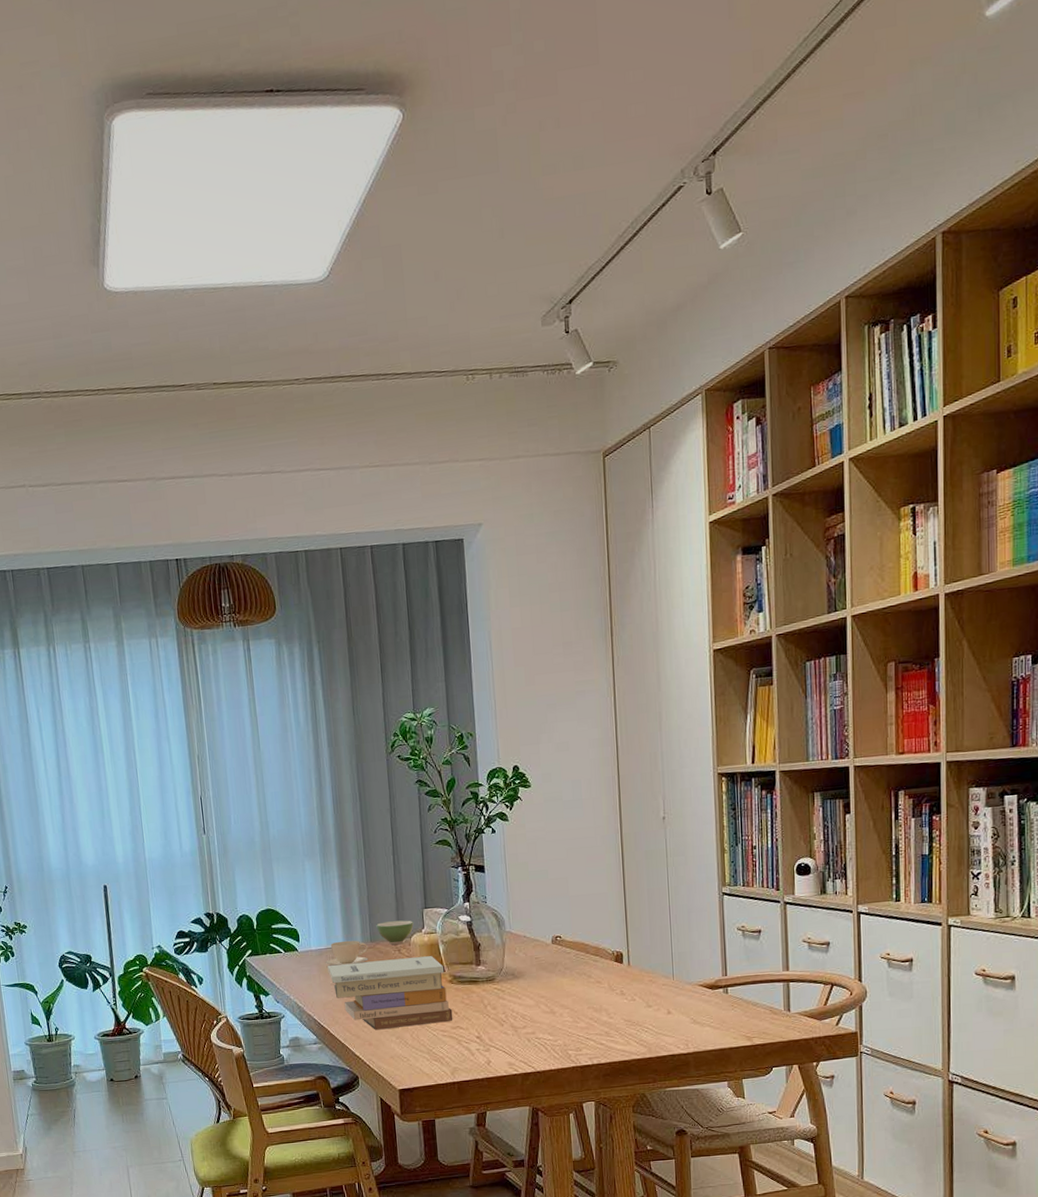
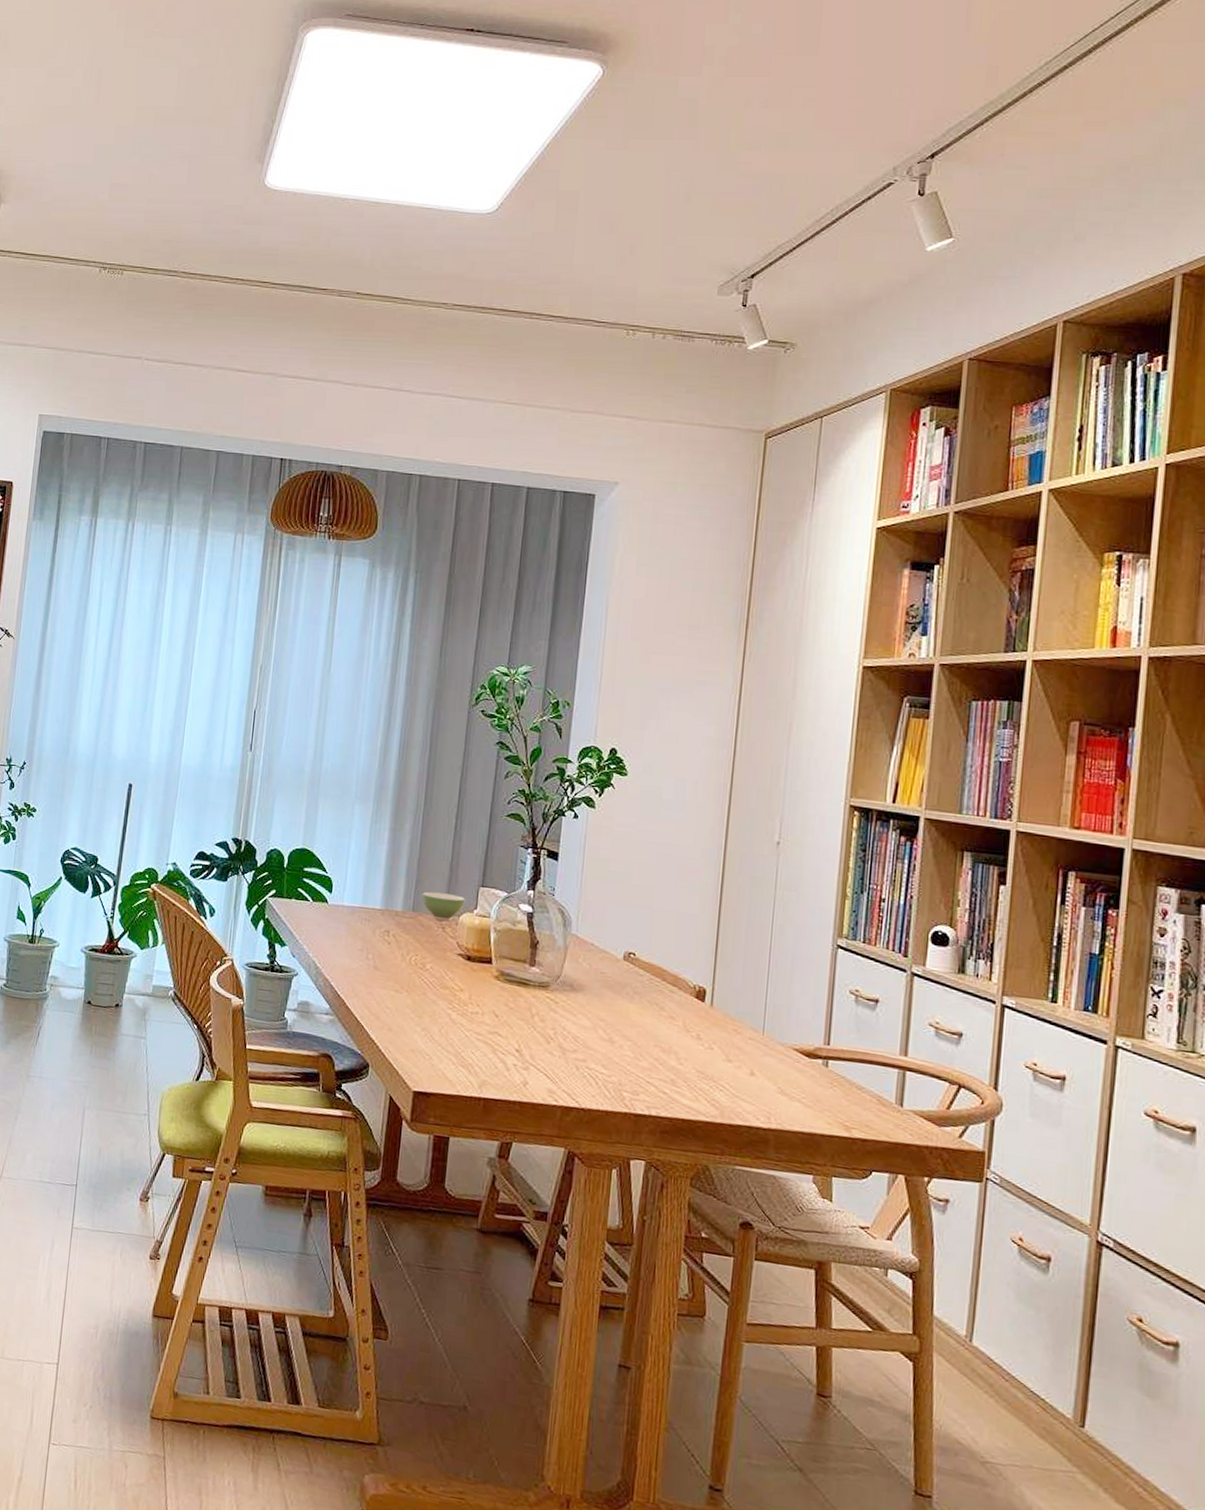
teacup: present [325,940,369,966] -> none [356,902,408,933]
books: present [326,956,453,1030] -> none [356,927,493,1024]

